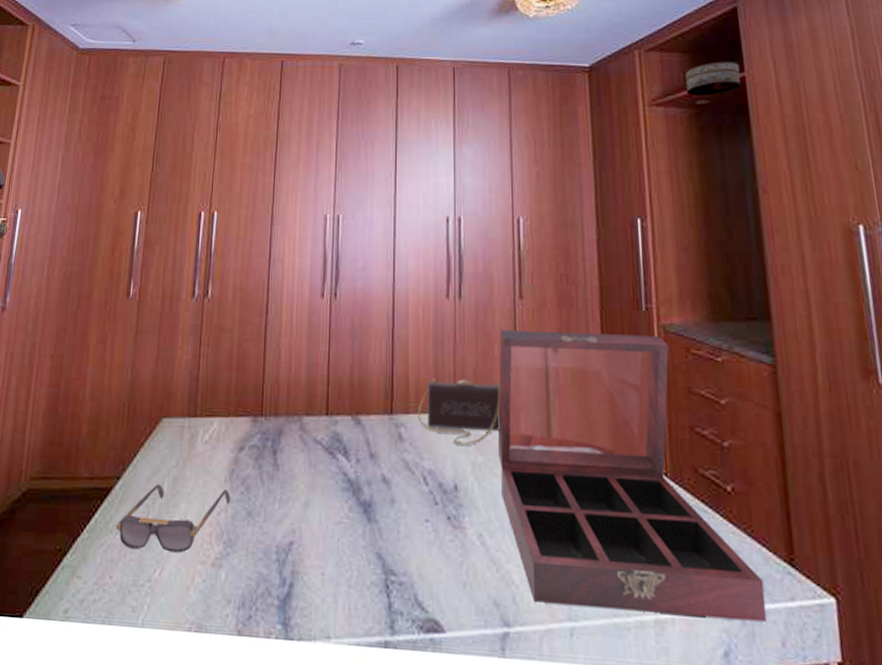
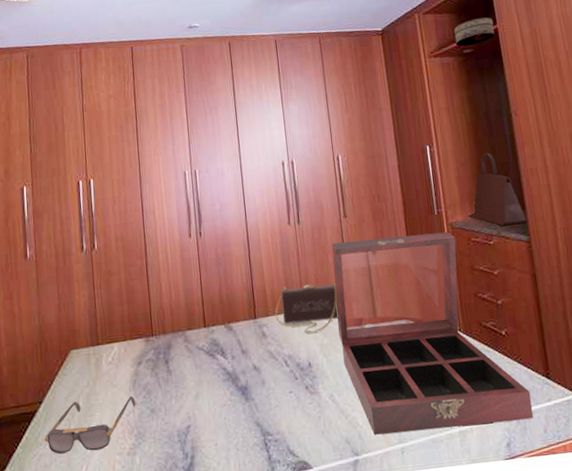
handbag: none [687,237,773,340] -> present [467,153,528,226]

